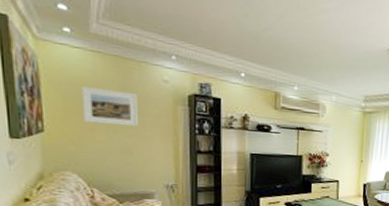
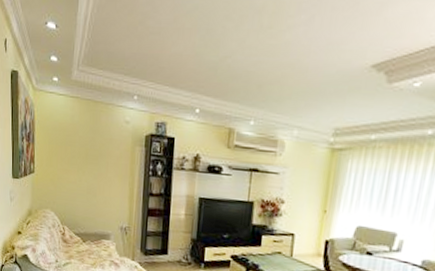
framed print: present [81,85,138,127] -> none [61,130,103,168]

